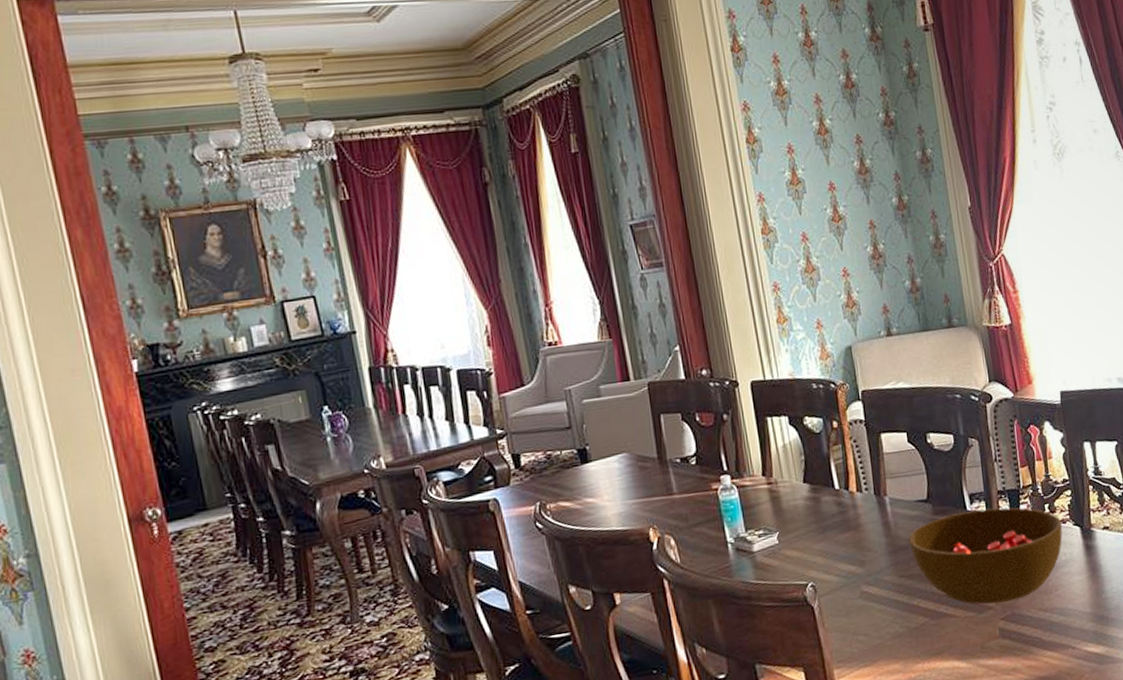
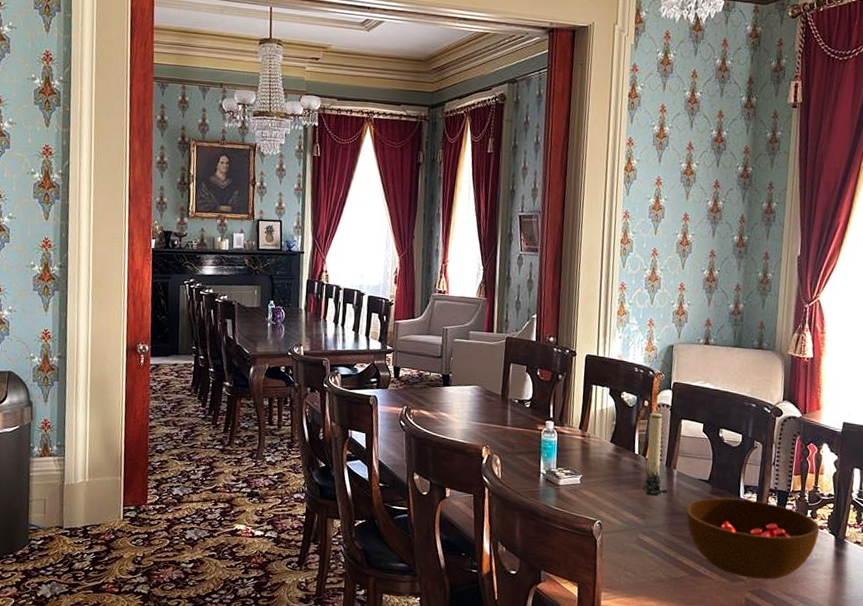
candle: none [842,433,884,536] -> present [643,413,668,496]

